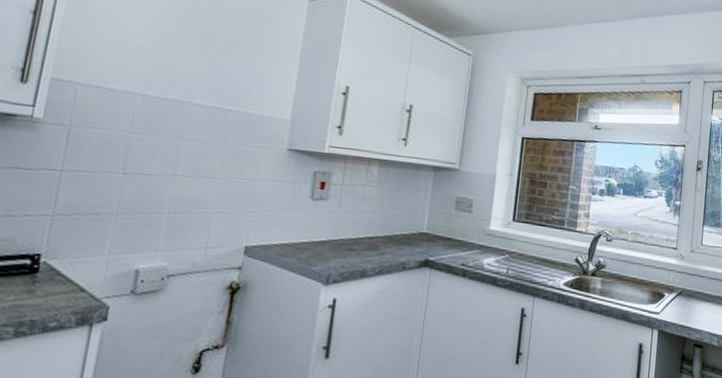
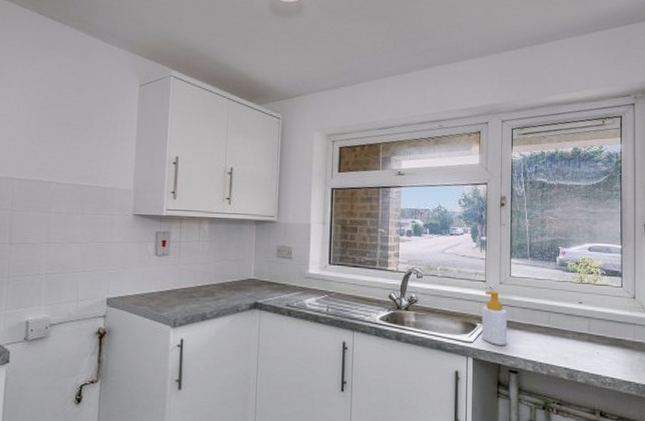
soap bottle: none [668,259,696,317] -> present [481,290,507,345]

